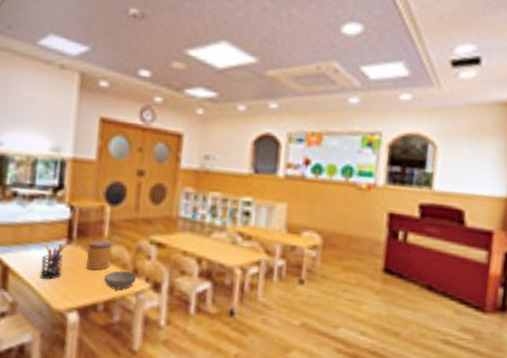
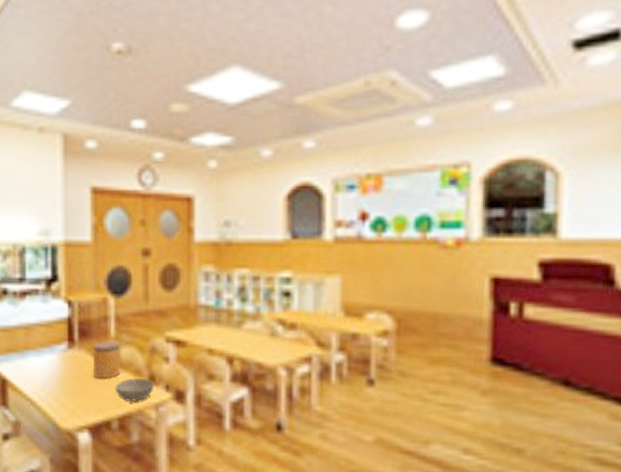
pen holder: present [40,242,66,279] -> none [42,347,68,393]

